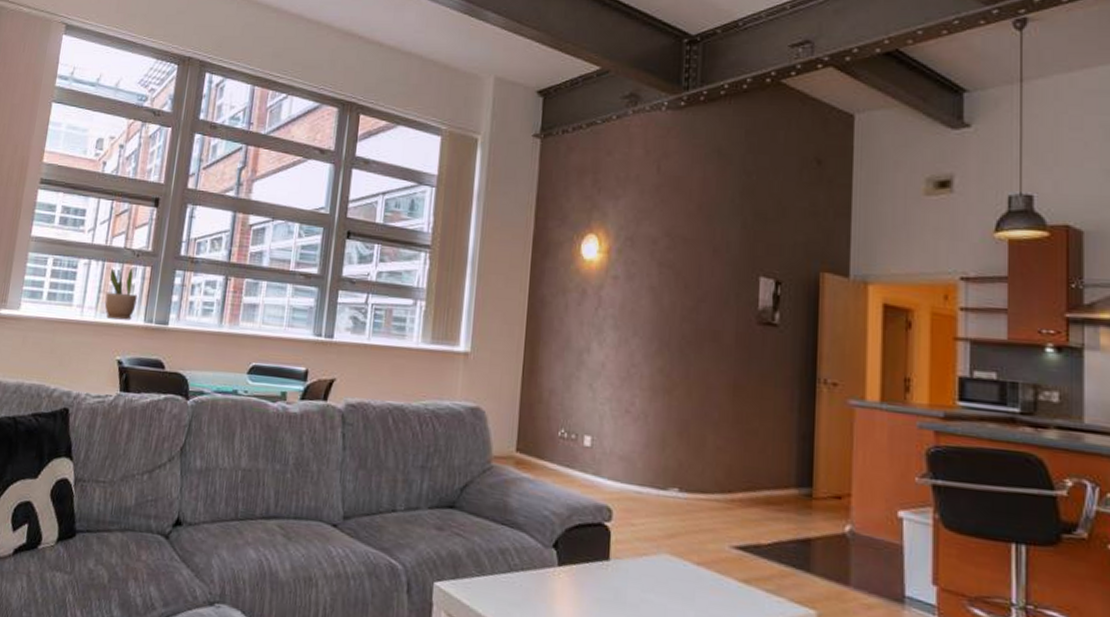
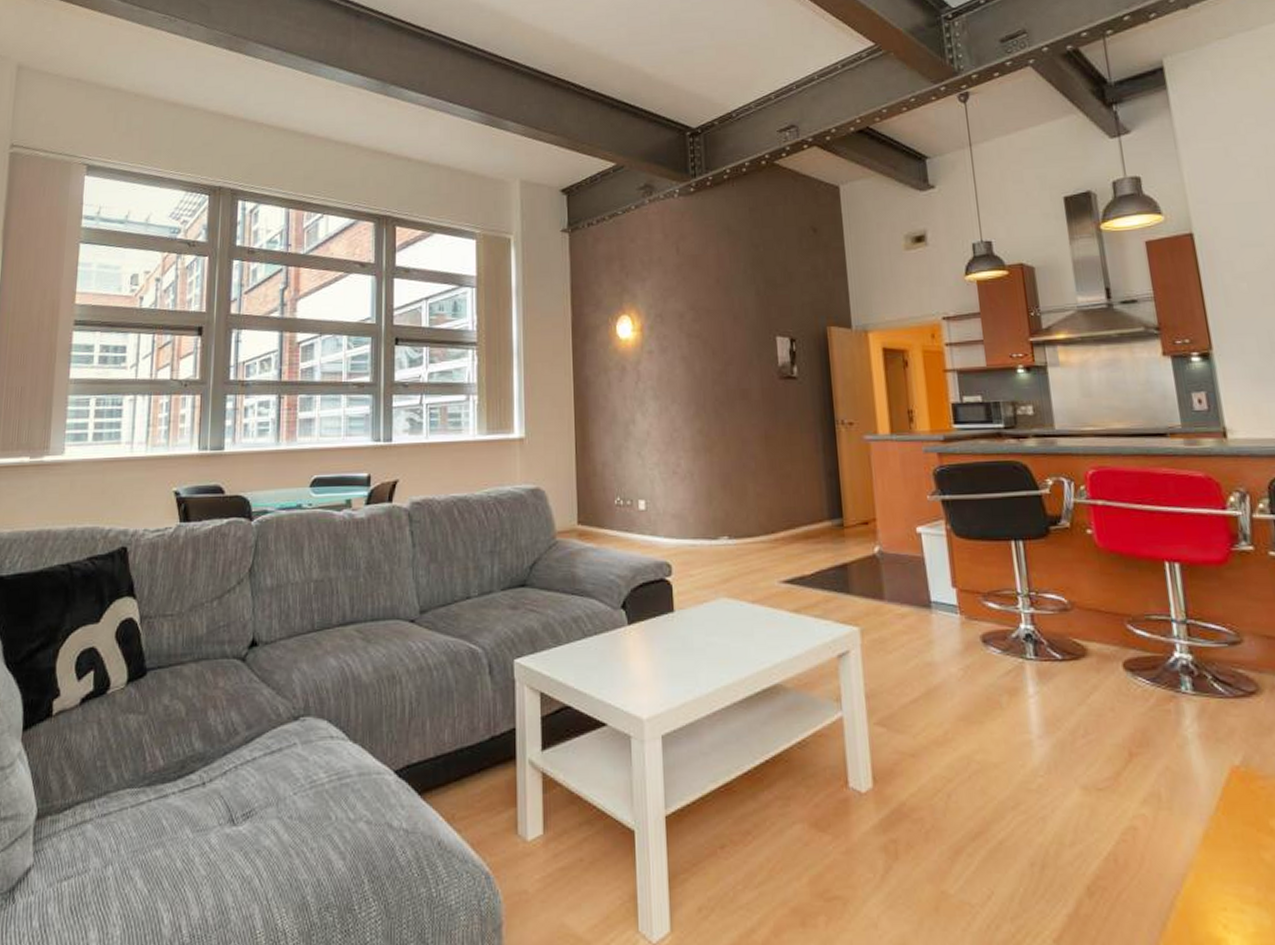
potted plant: present [104,267,138,320] -> none [155,397,189,451]

